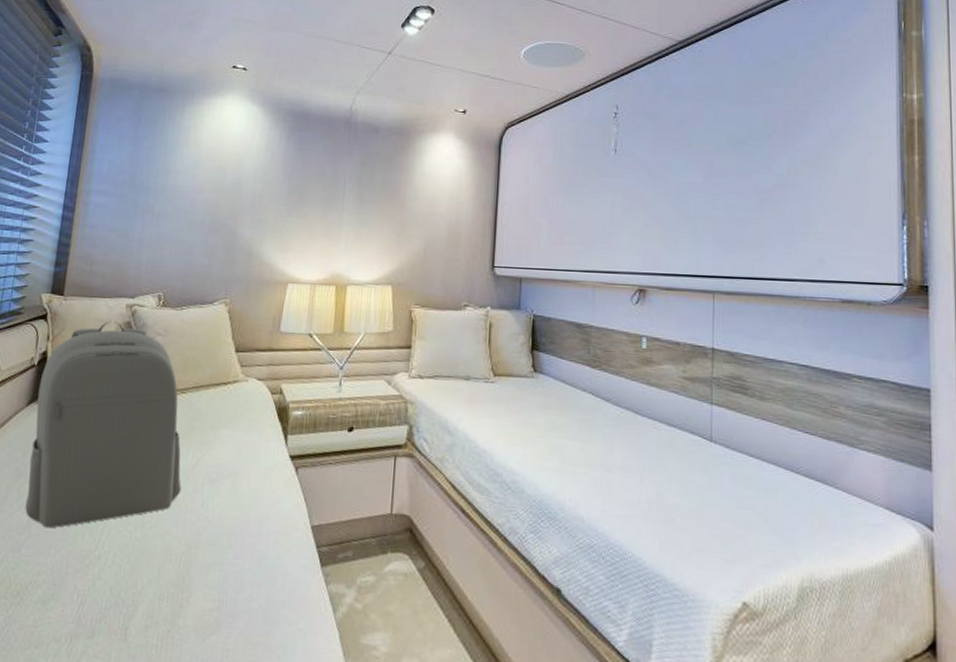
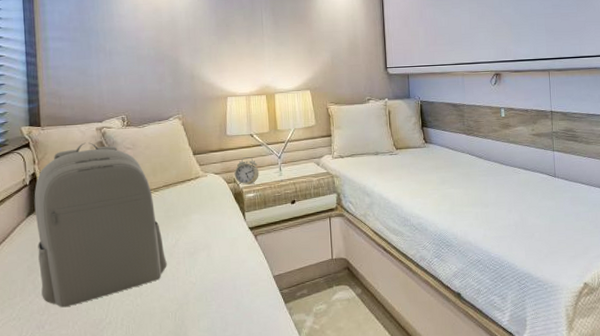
alarm clock: none [281,363,313,399] -> present [234,157,259,185]

